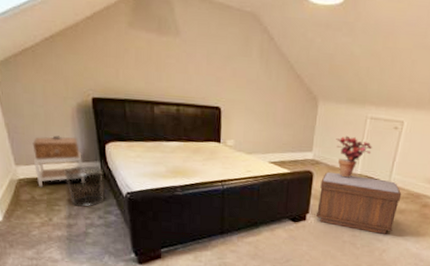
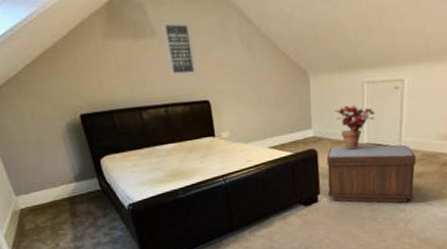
nightstand: present [32,135,85,187] -> none [29,157,86,214]
waste bin: present [64,165,103,208] -> none [63,182,107,228]
wall art: none [186,21,215,80] -> present [160,20,197,77]

